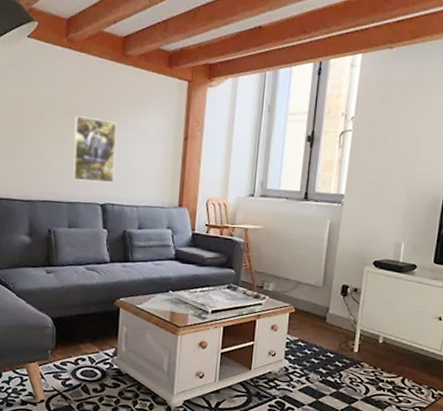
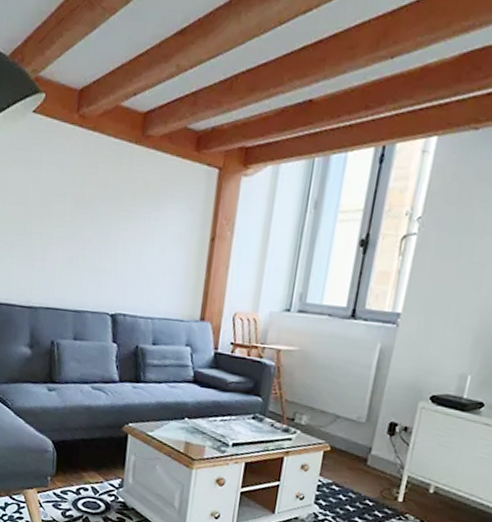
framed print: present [72,116,117,183] -> none [79,209,132,290]

